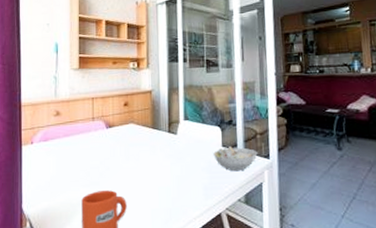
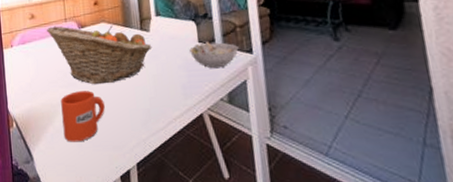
fruit basket: none [72,124,179,185] -> present [47,25,152,85]

